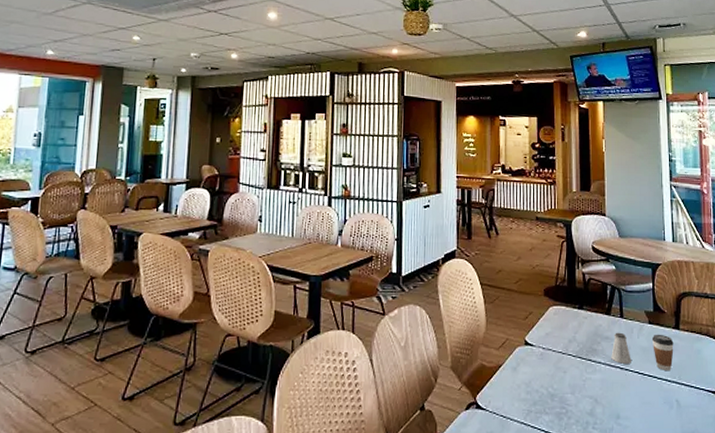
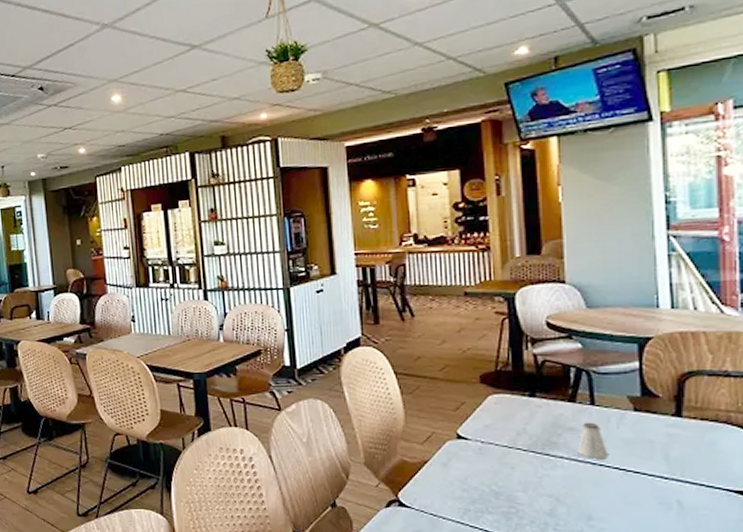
coffee cup: present [651,334,674,372] -> none [638,423,673,467]

